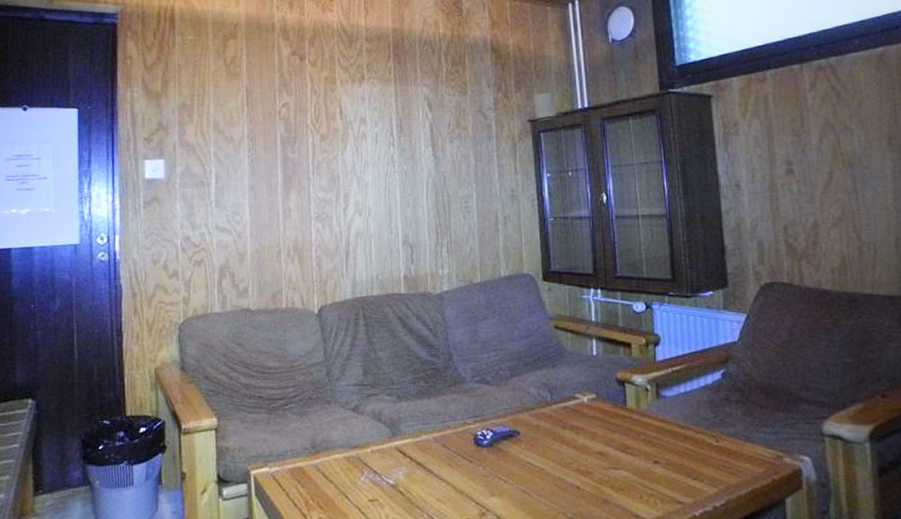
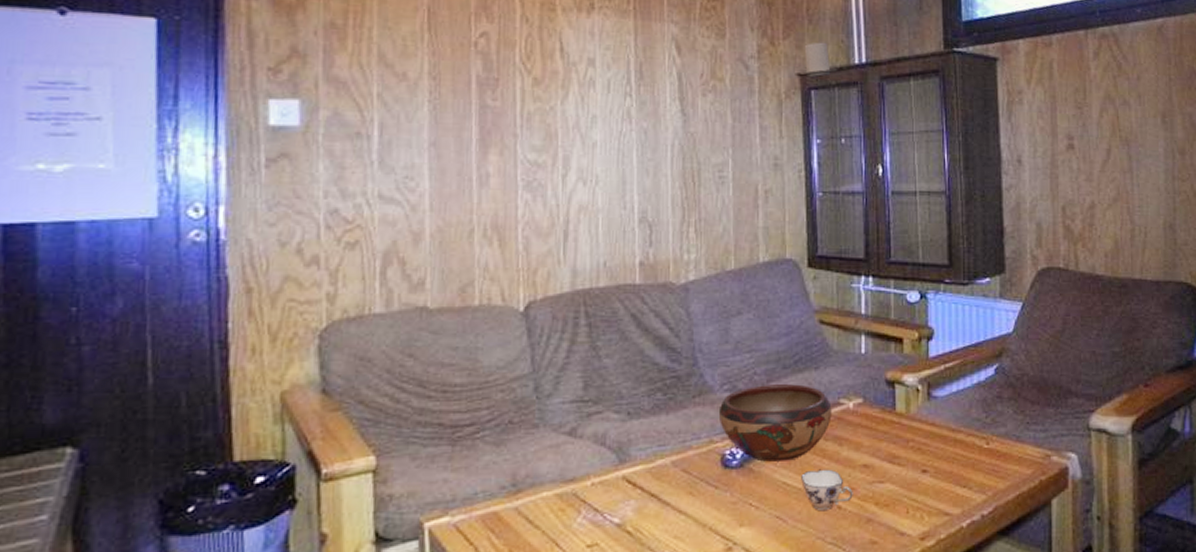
decorative bowl: none [470,379,568,444] -> present [718,384,832,462]
teacup: none [543,453,590,490] -> present [801,469,853,511]

